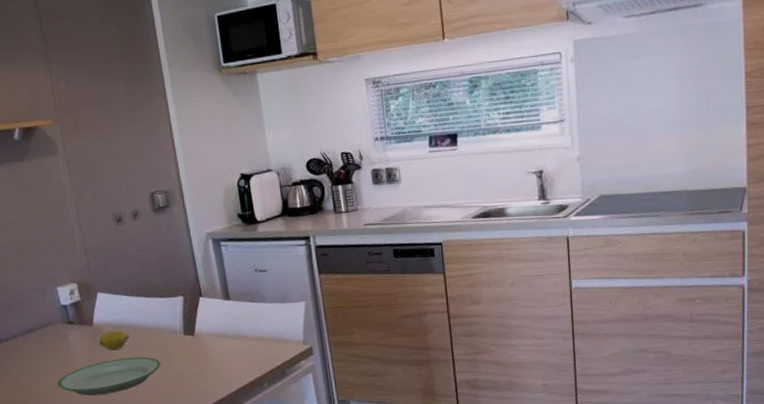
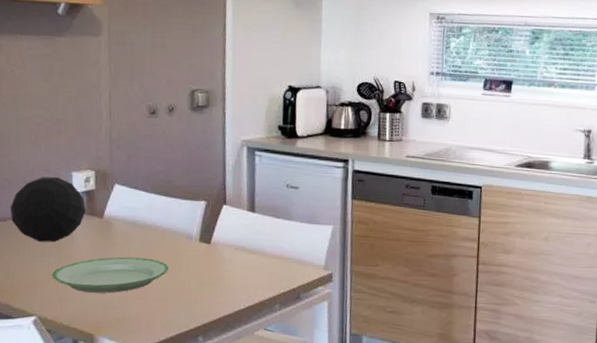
decorative orb: none [8,293,77,356] -> present [10,176,86,242]
fruit: present [99,330,130,351] -> none [106,226,141,248]

